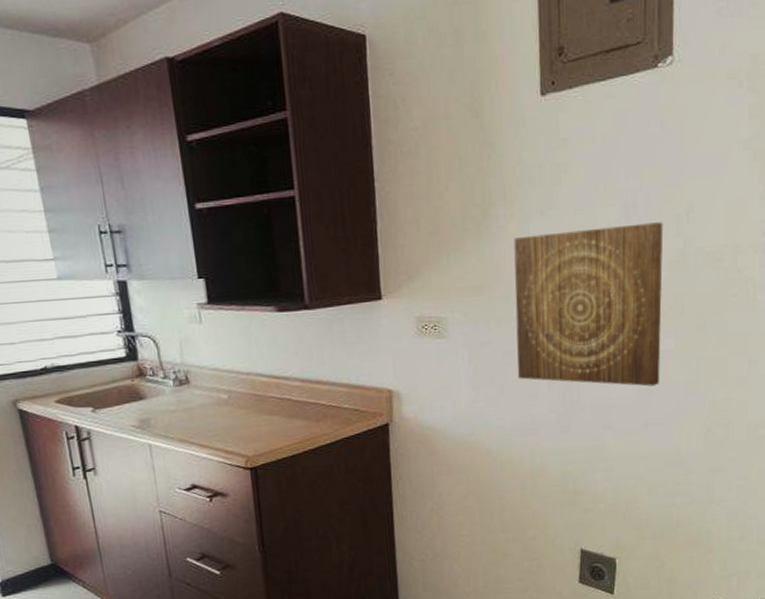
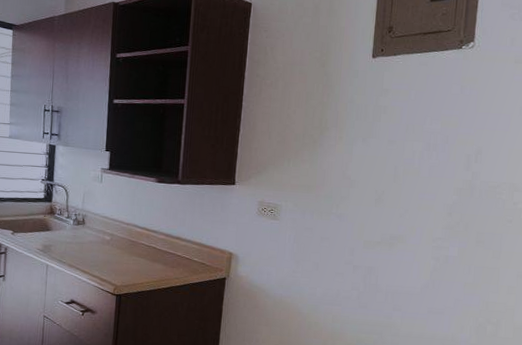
wall art: present [513,222,663,387] -> none [330,154,457,283]

